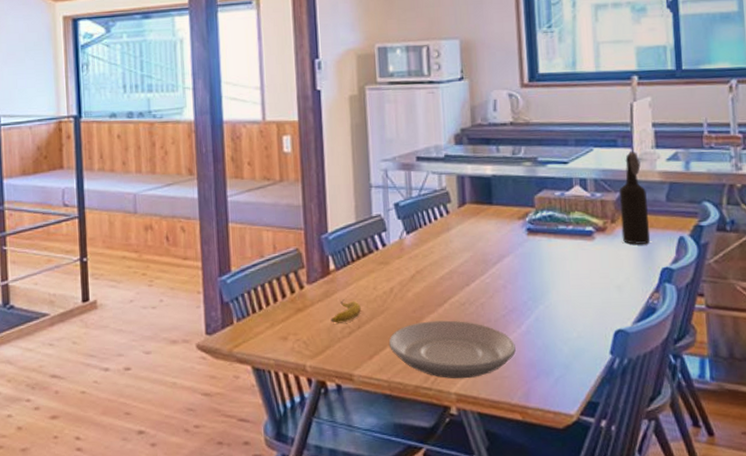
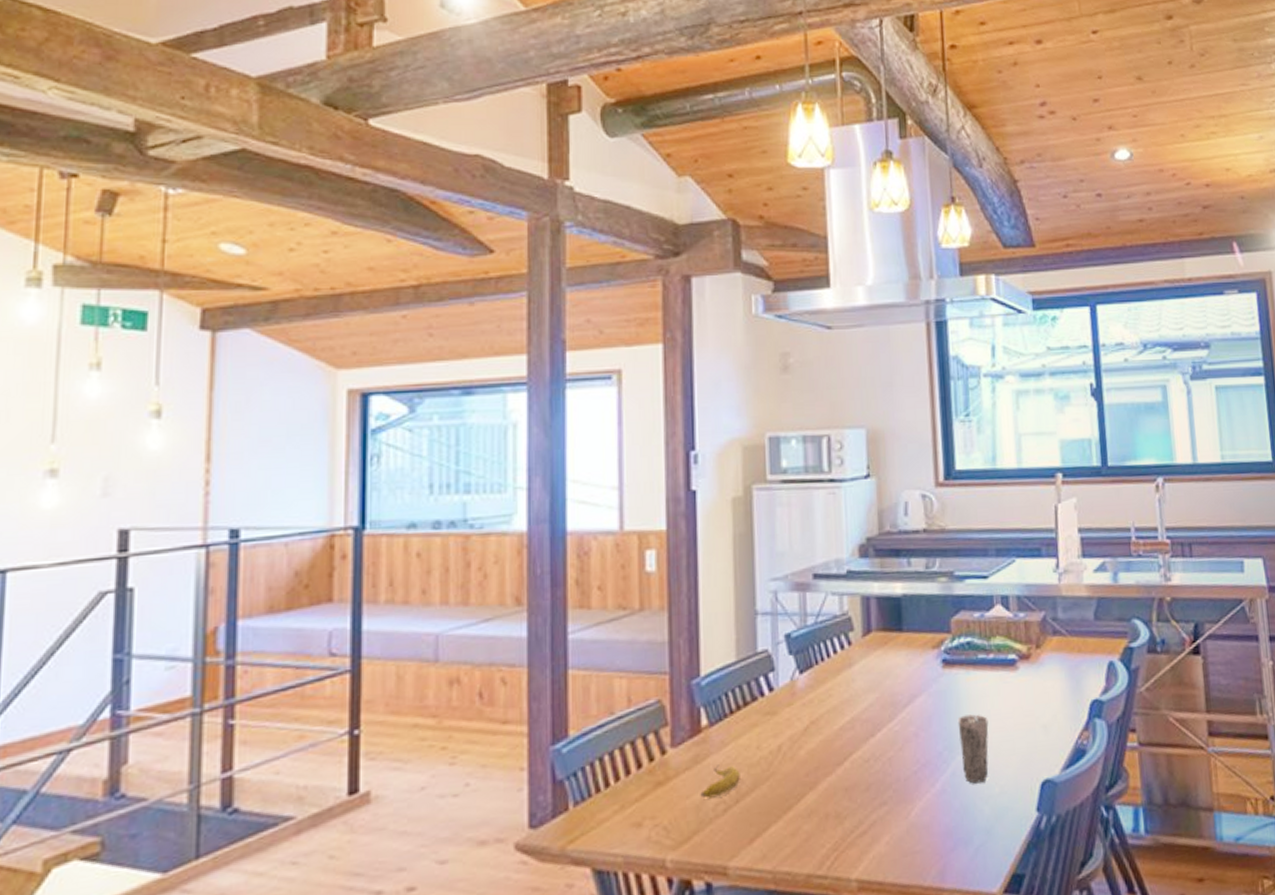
plate: present [388,320,516,379] -> none [774,783,929,861]
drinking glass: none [540,273,568,328] -> present [957,714,989,784]
bottle: present [619,152,651,245] -> none [1044,562,1079,674]

